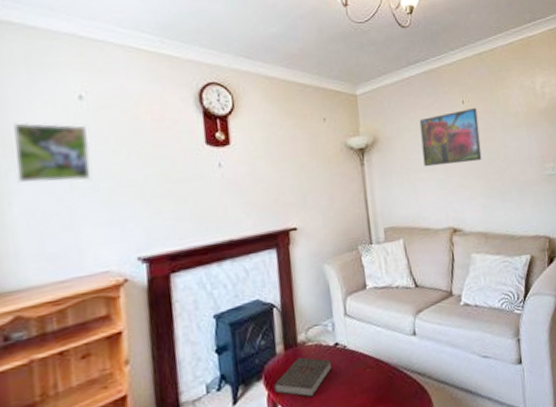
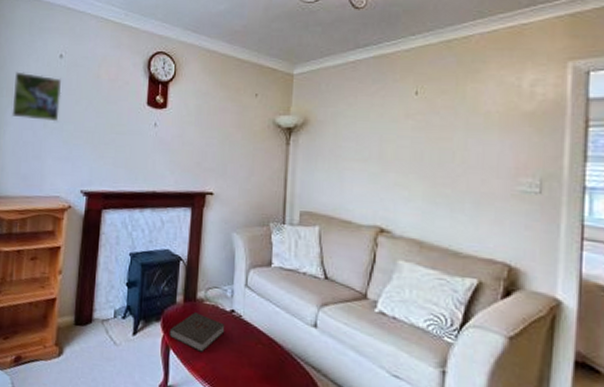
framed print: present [419,107,482,167] -> none [356,100,433,161]

